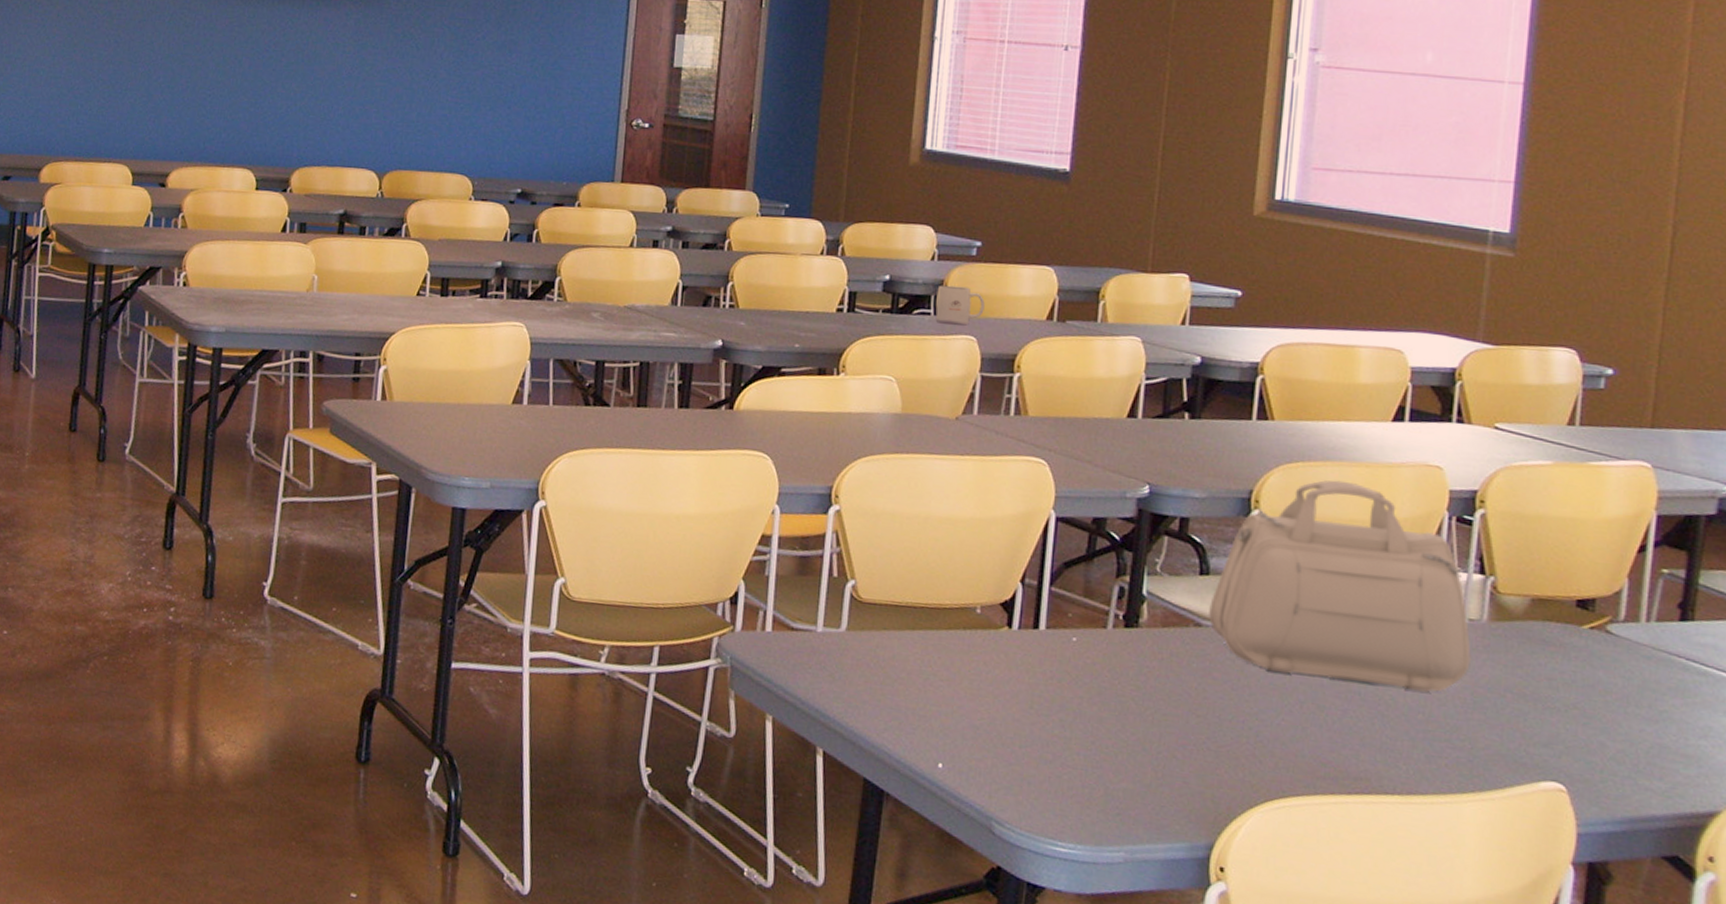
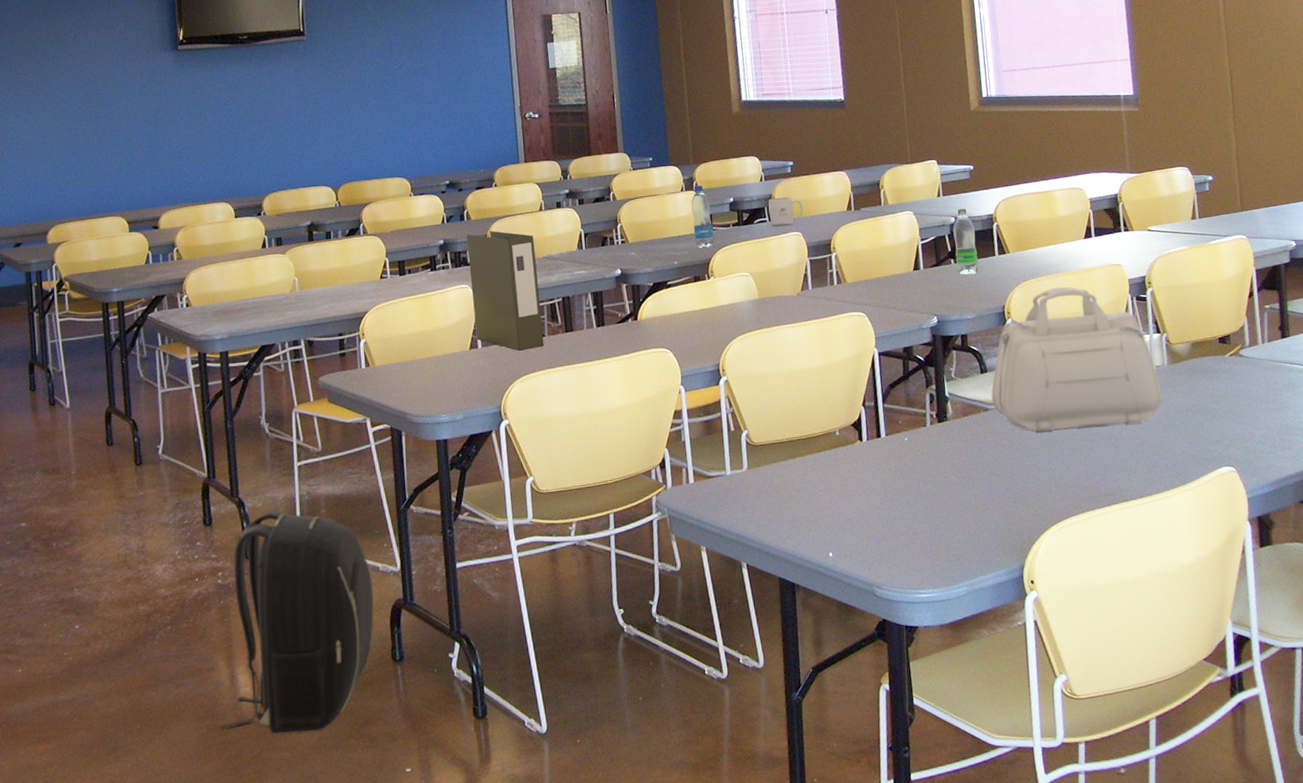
backpack: none [144,548,348,821] -> present [219,510,374,734]
binder: none [523,260,617,419] -> present [466,230,545,351]
bottle: none [827,251,857,334] -> present [691,185,714,248]
bottle: none [1192,347,1229,440] -> present [953,208,978,276]

